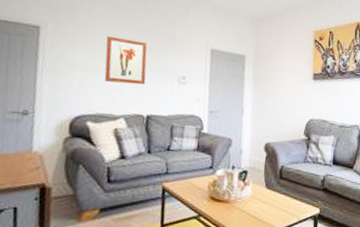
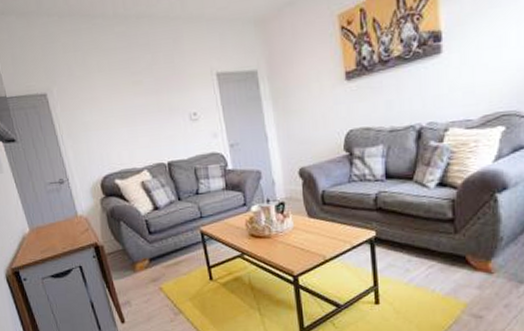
wall art: present [104,36,148,85] -> none [108,83,158,136]

